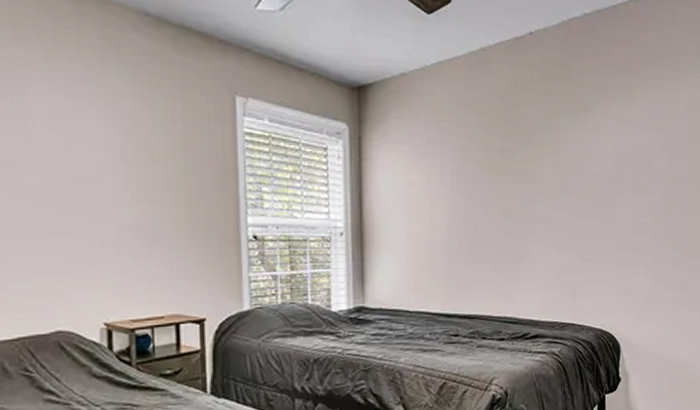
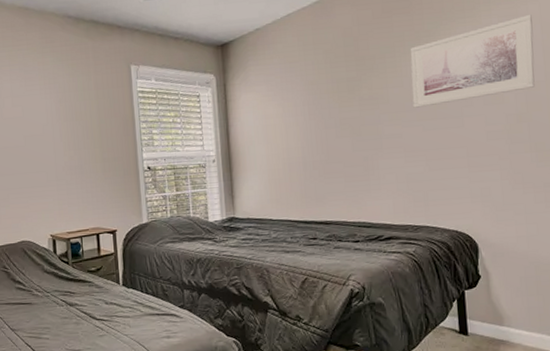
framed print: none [566,103,681,191] -> present [410,14,535,108]

